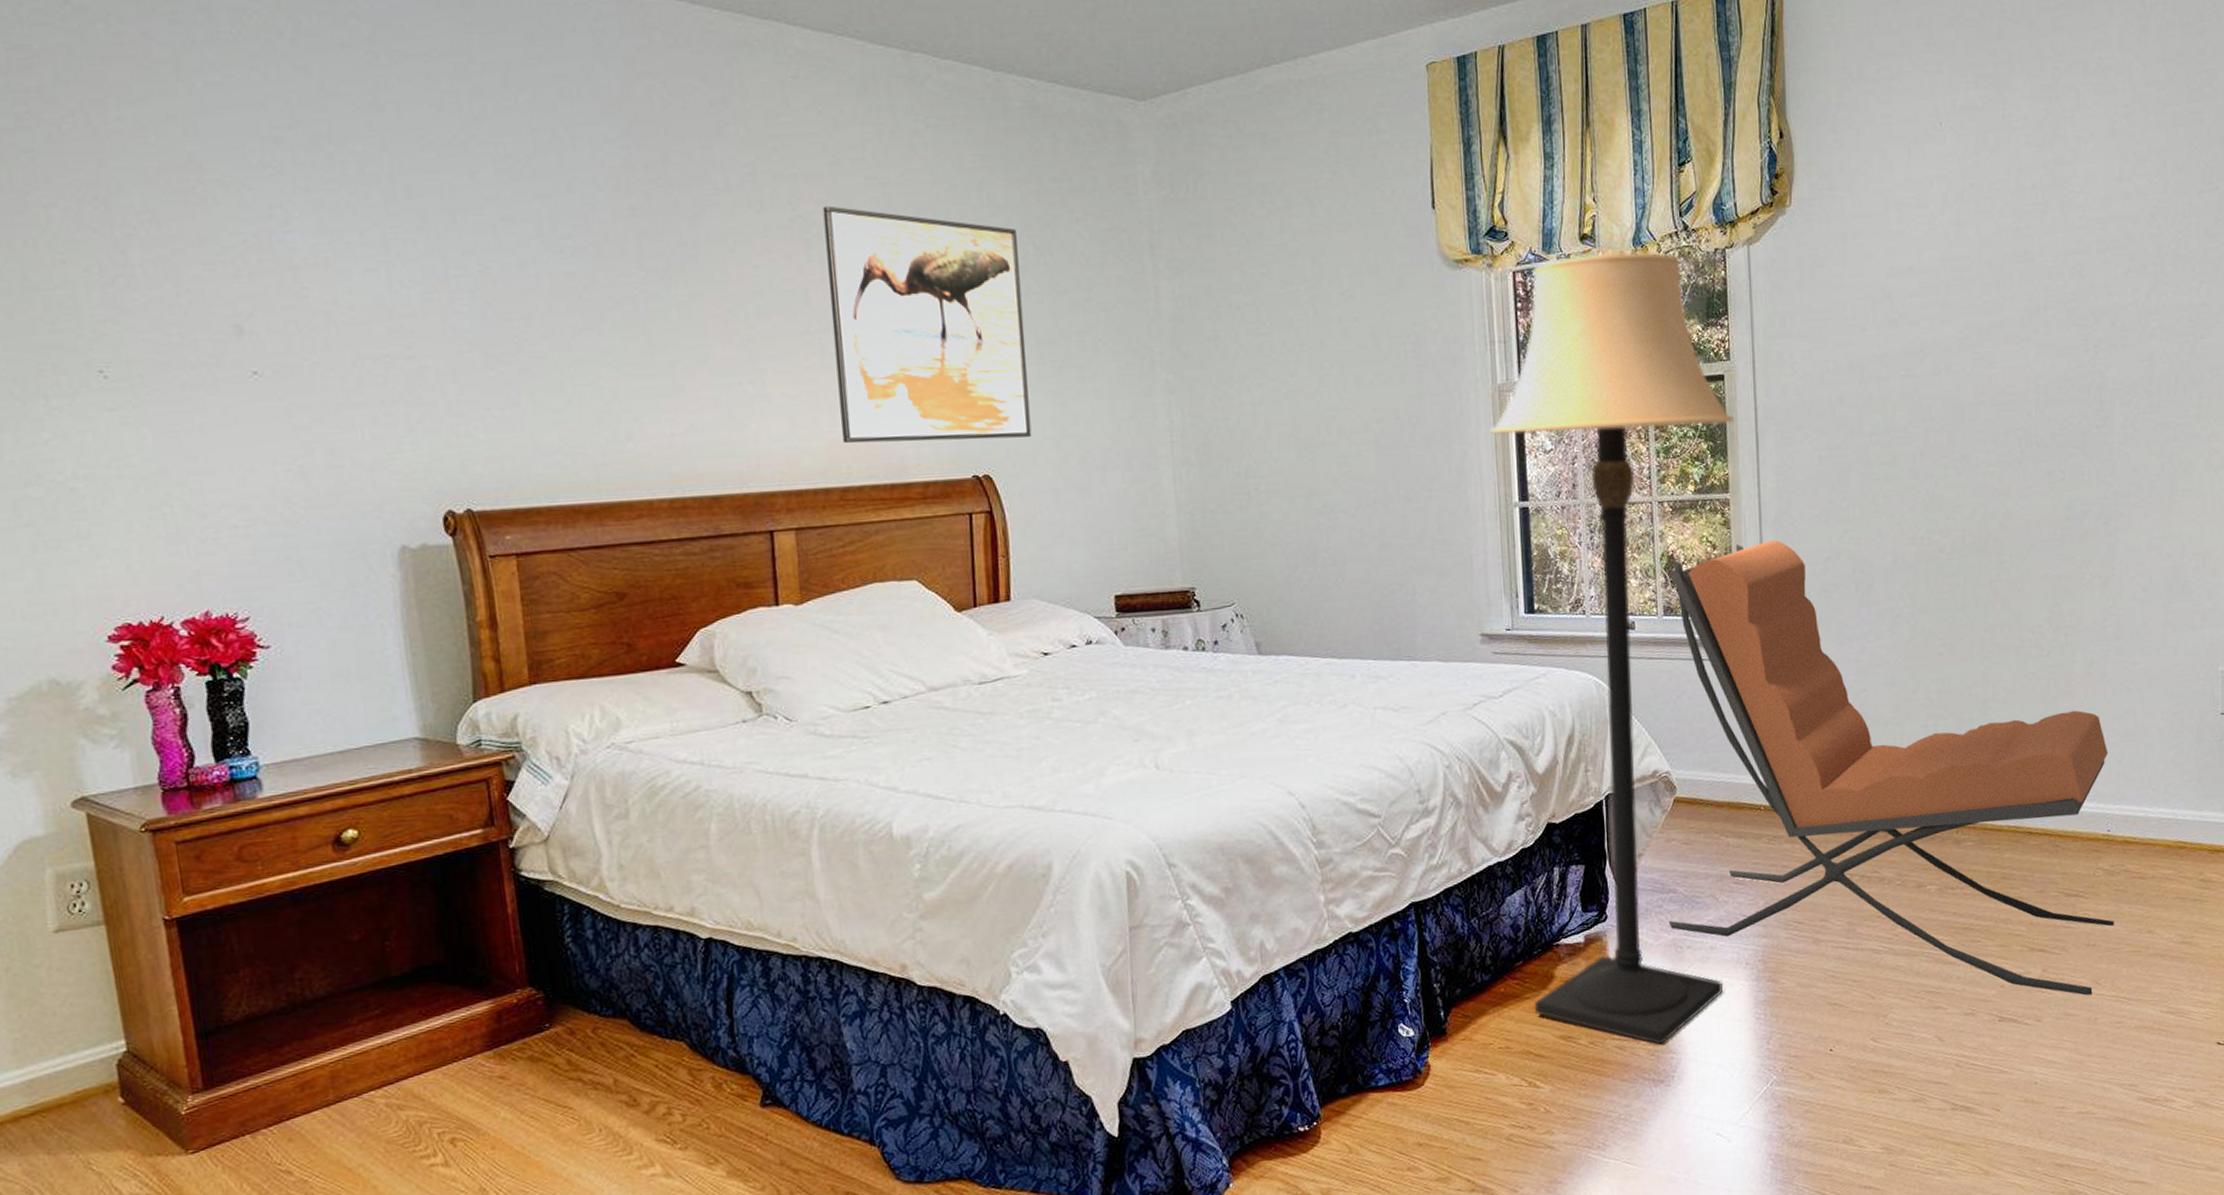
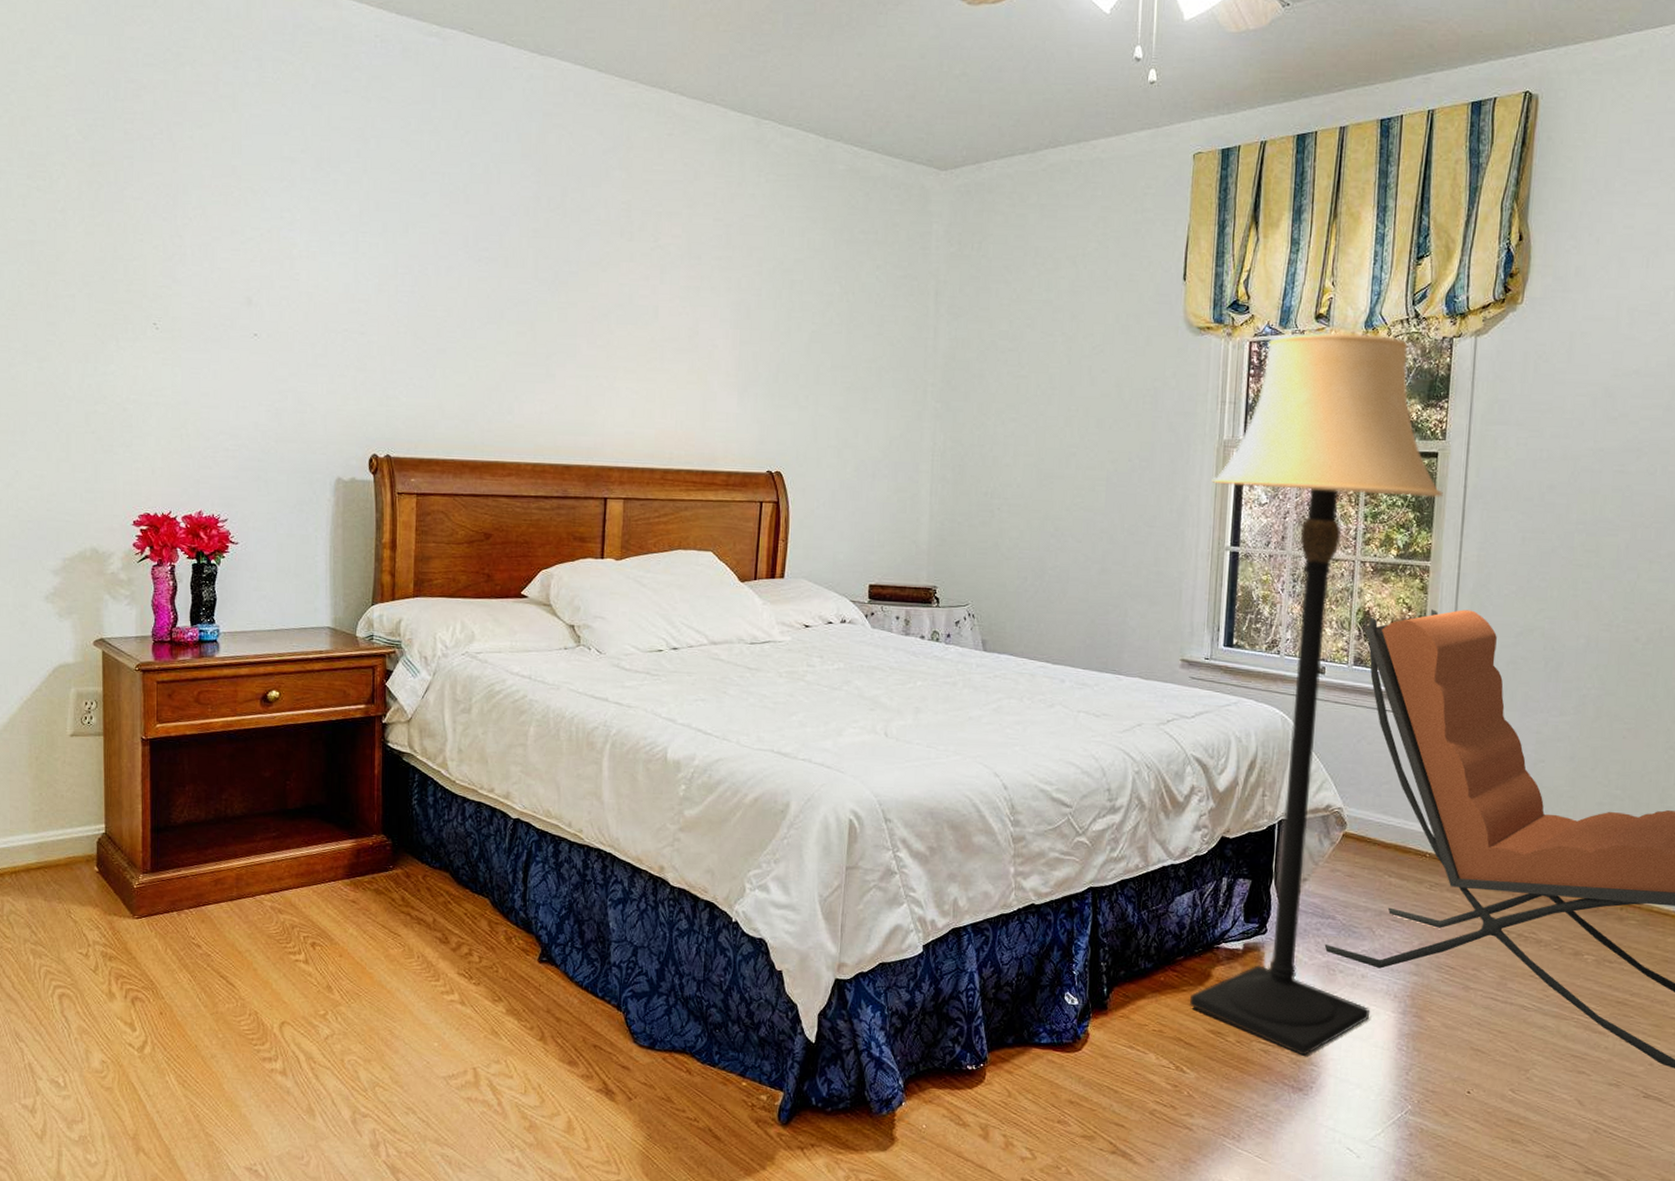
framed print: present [822,205,1032,444] -> none [669,239,827,444]

